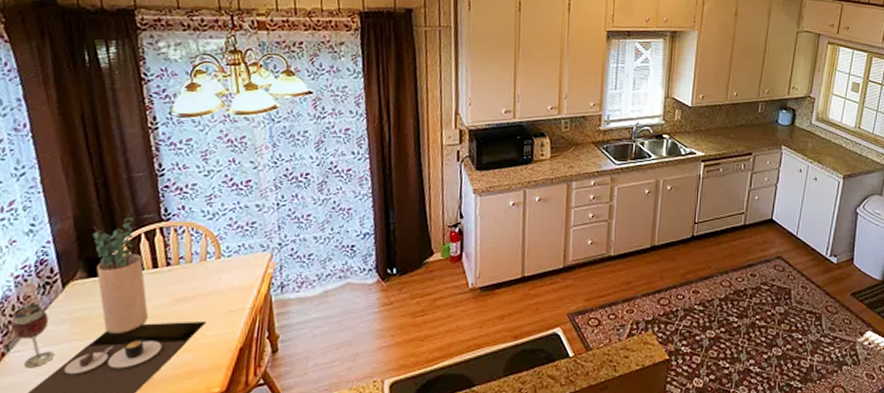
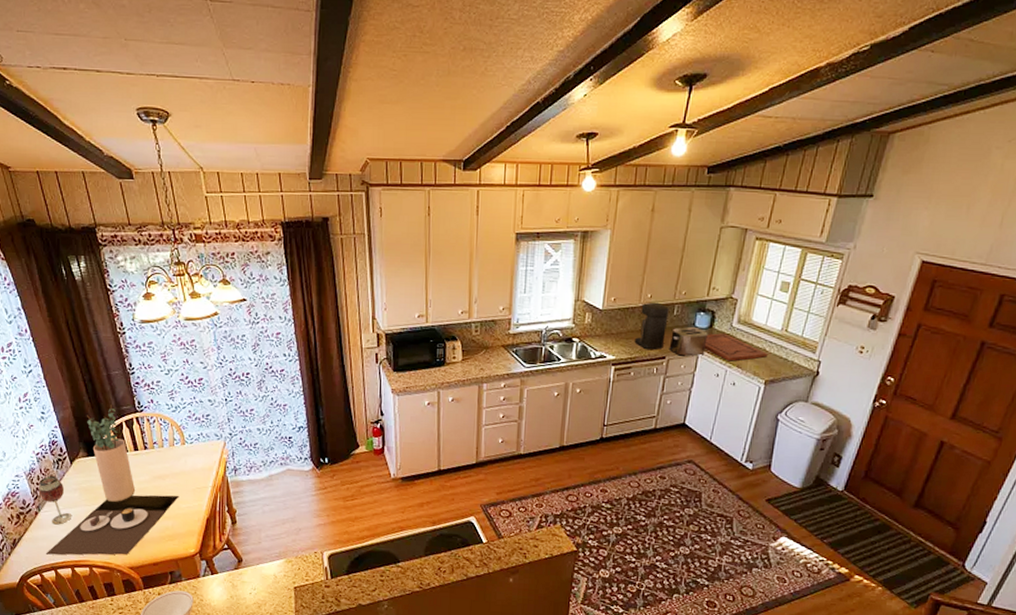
coffee maker: none [722,100,754,147] -> present [634,302,669,350]
toaster: none [755,123,790,154] -> present [669,326,708,358]
cutting board: none [787,130,844,157] -> present [704,333,767,362]

